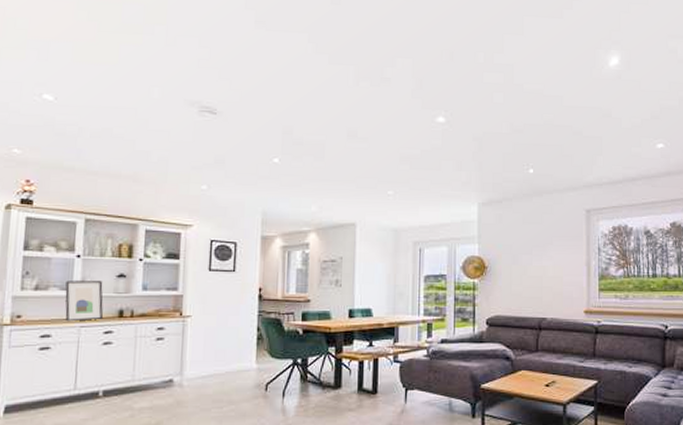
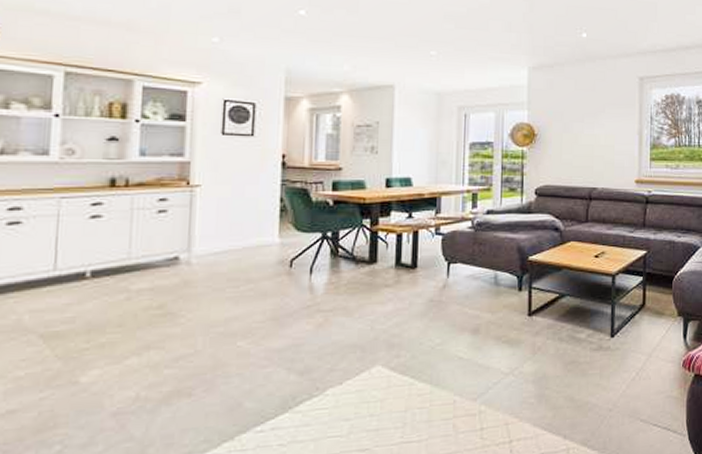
picture frame: present [64,281,104,322] -> none [39,144,90,192]

